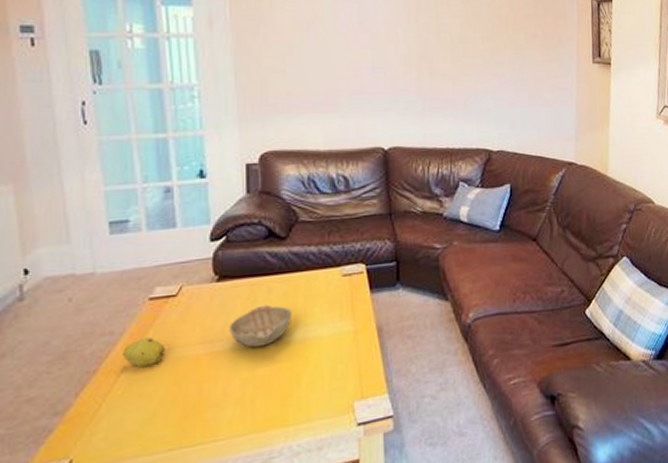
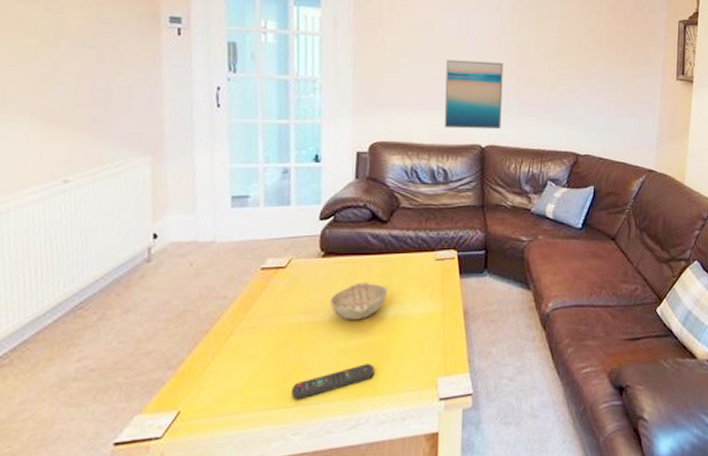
fruit: present [123,337,166,368] -> none [233,303,272,331]
remote control: none [195,392,285,438] -> present [291,363,375,400]
wall art: none [338,55,405,132] -> present [444,59,503,130]

